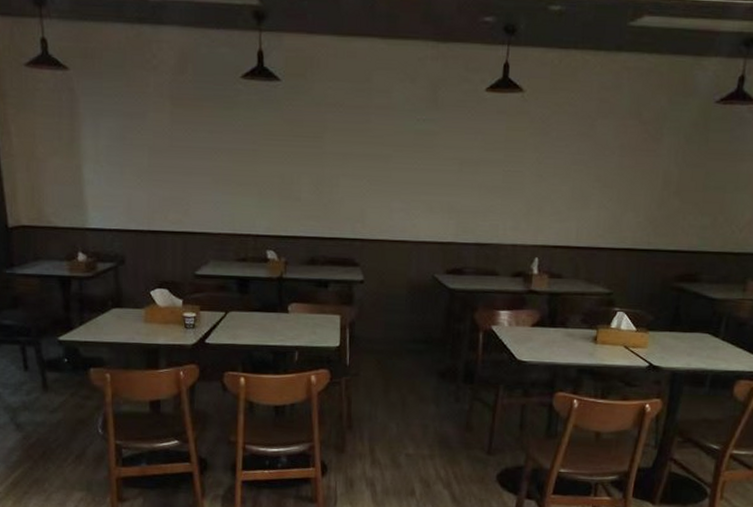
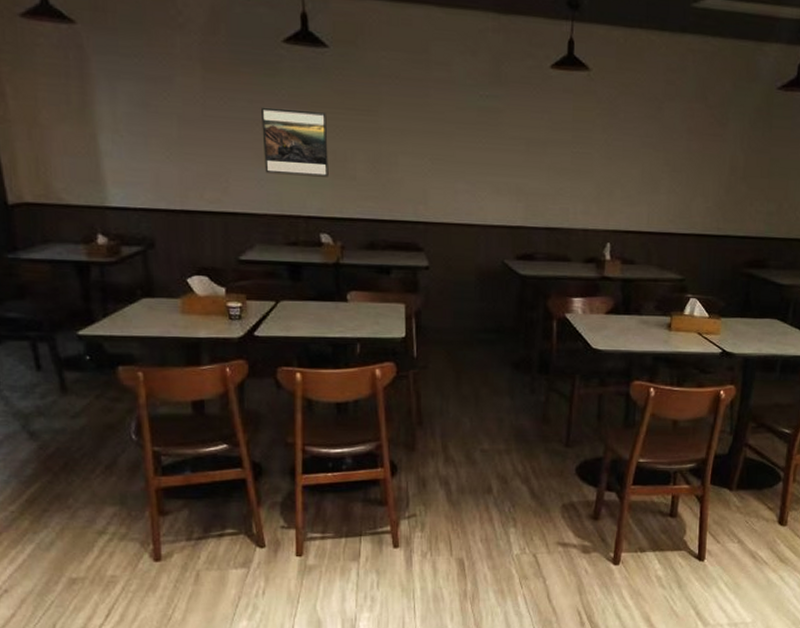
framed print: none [219,137,277,199] -> present [260,107,329,177]

